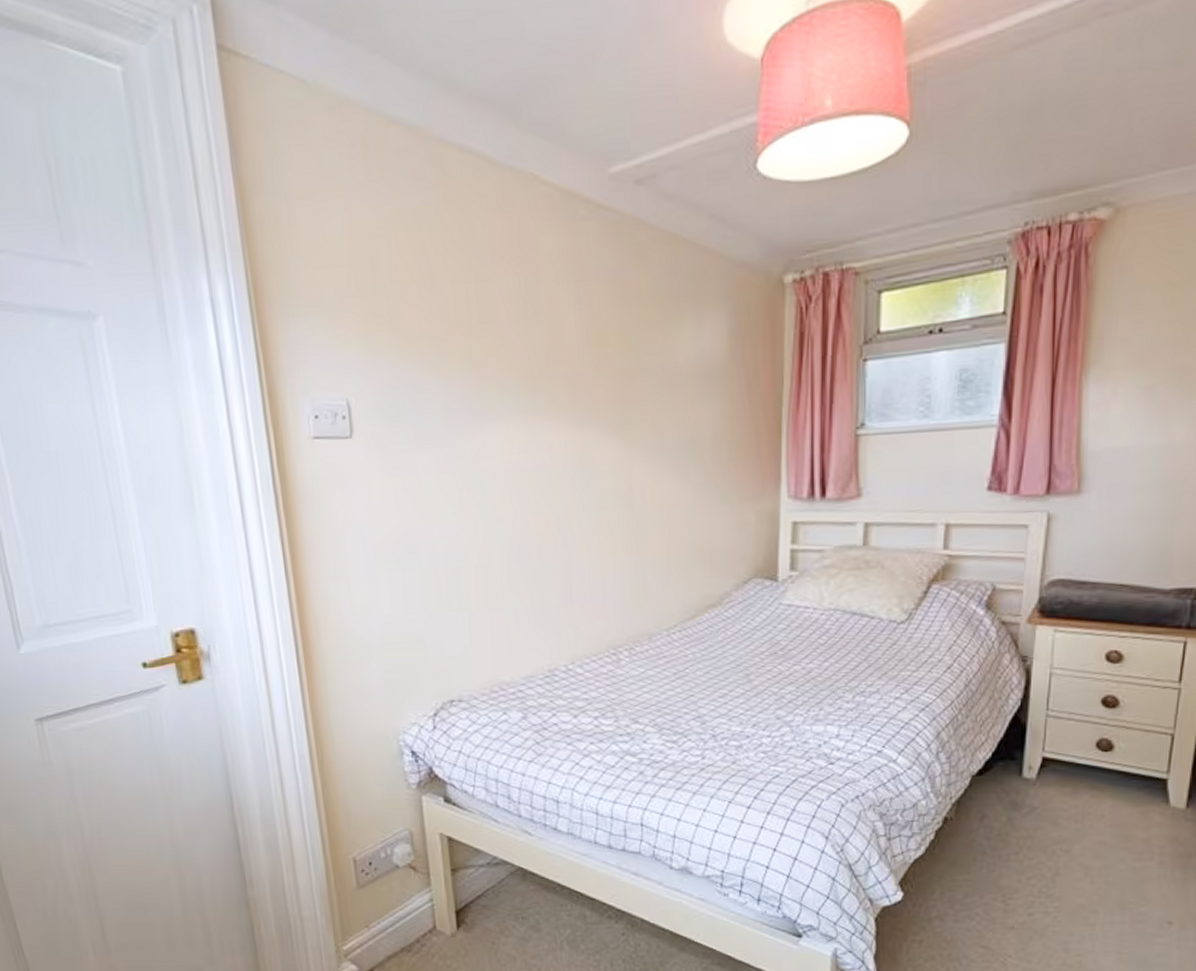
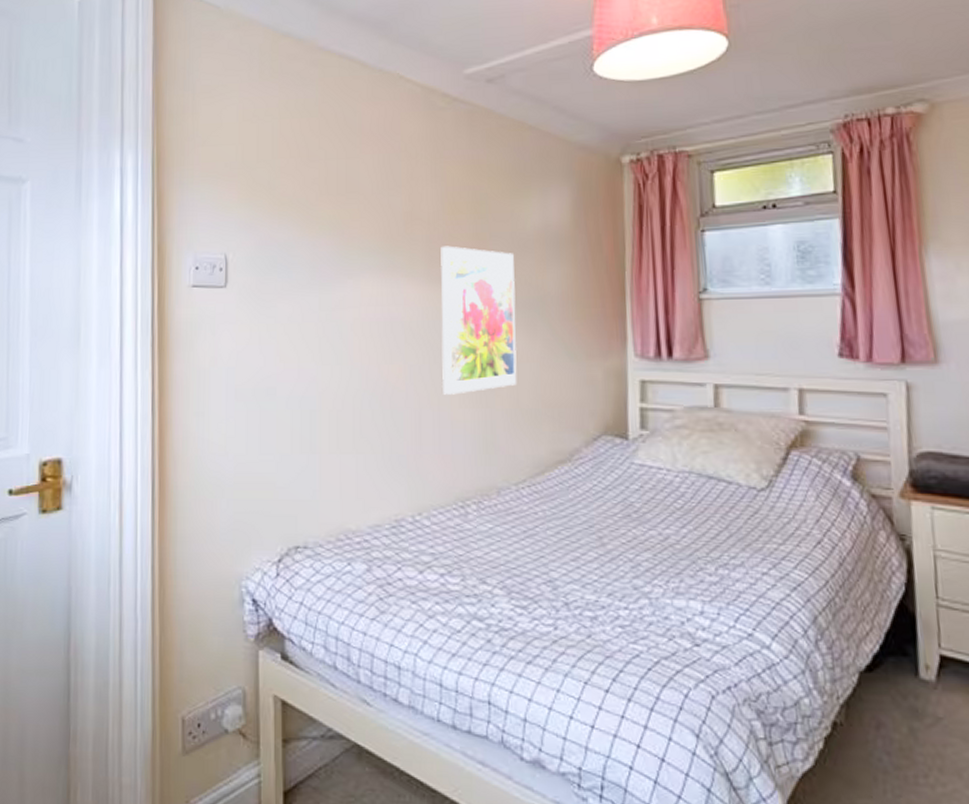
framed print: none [587,383,669,545] -> present [440,246,517,395]

